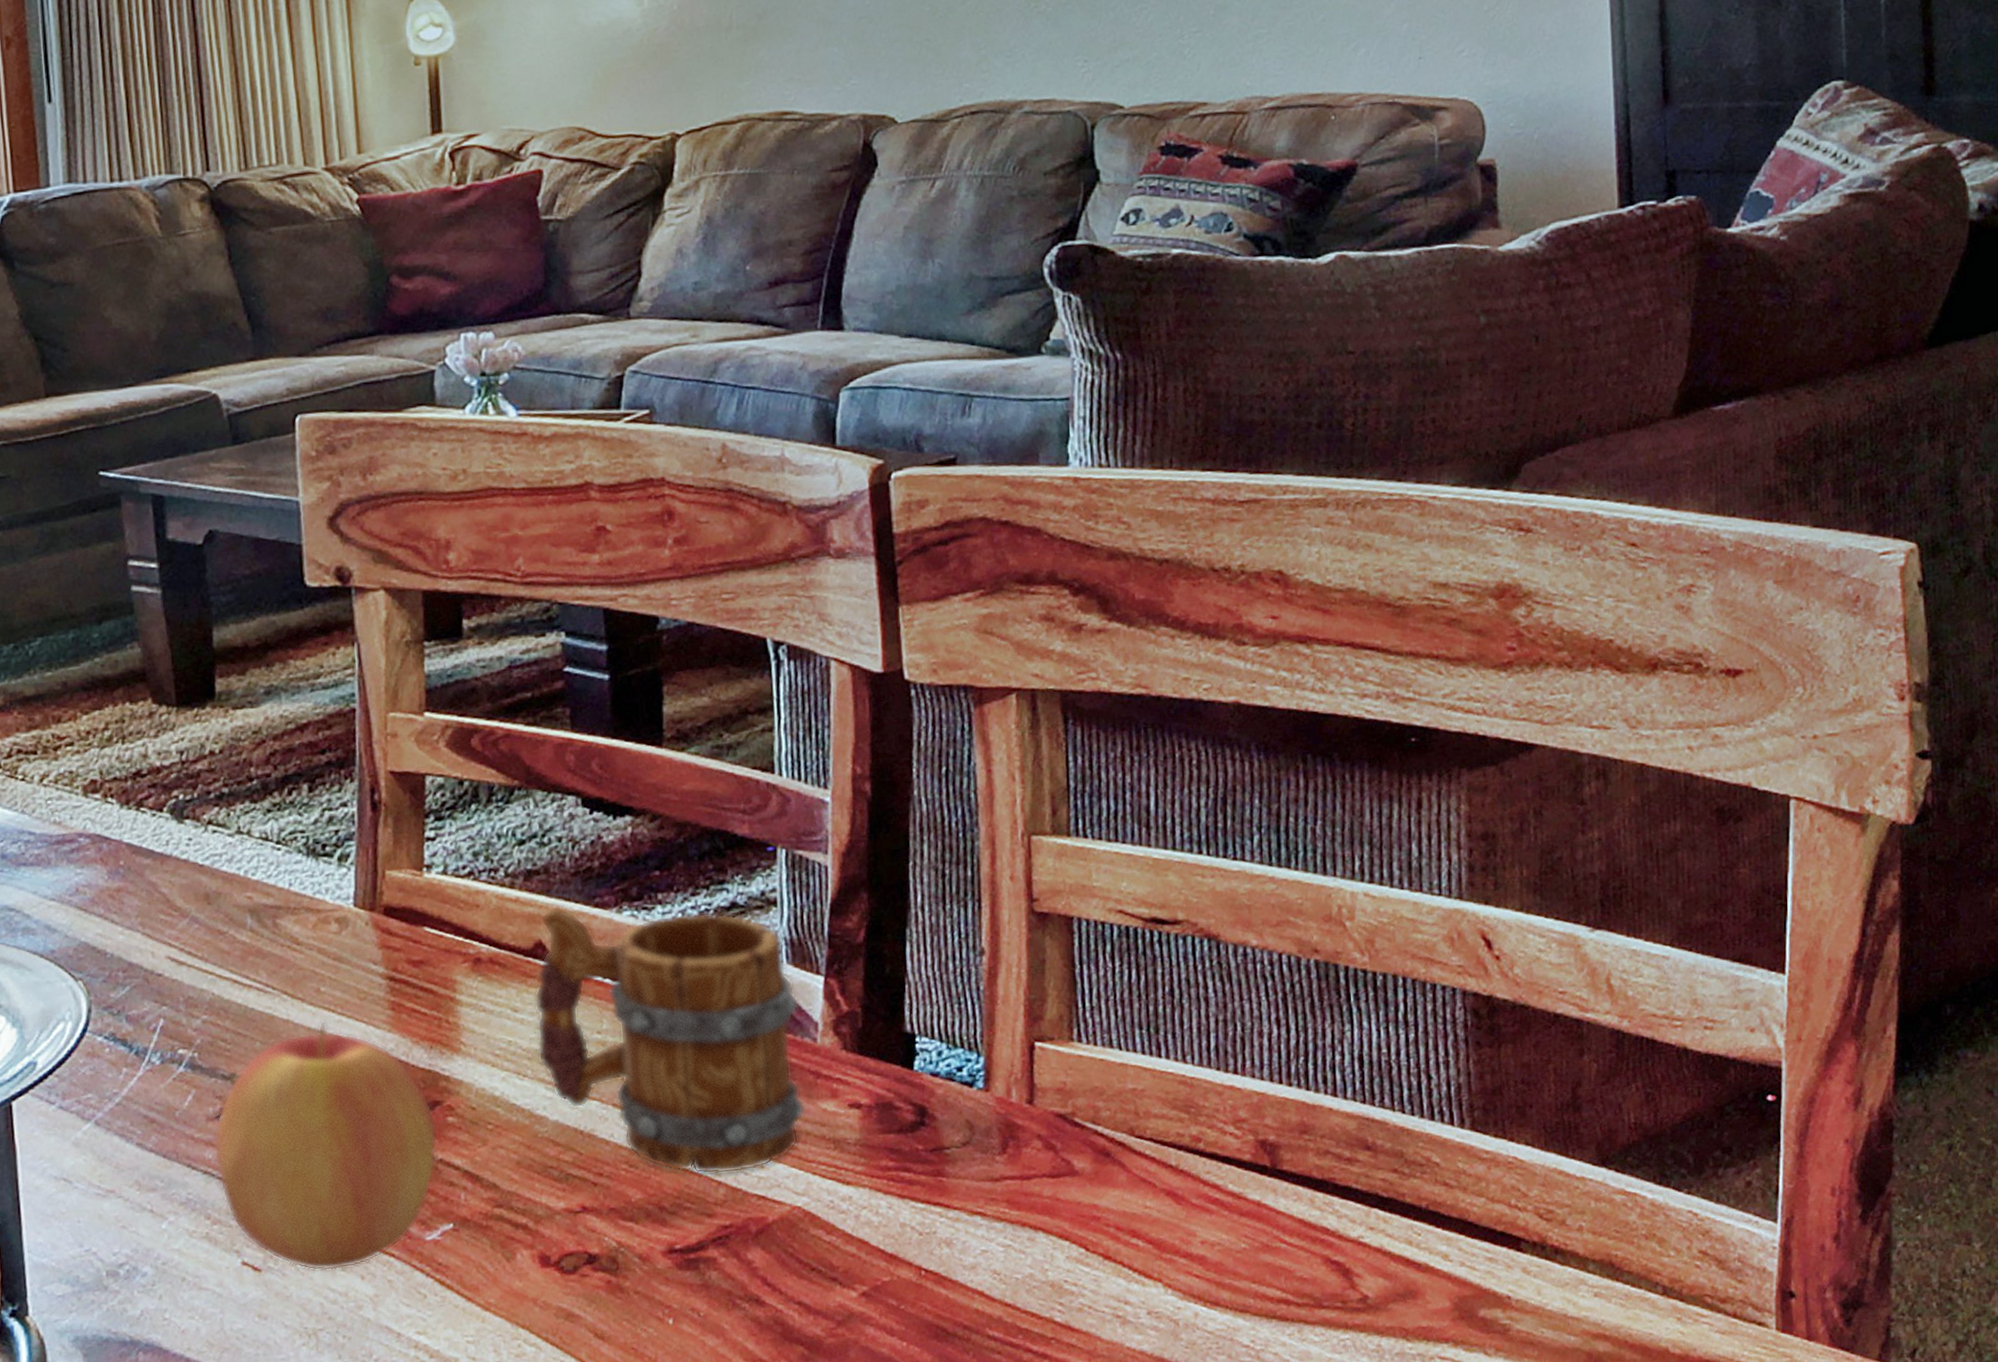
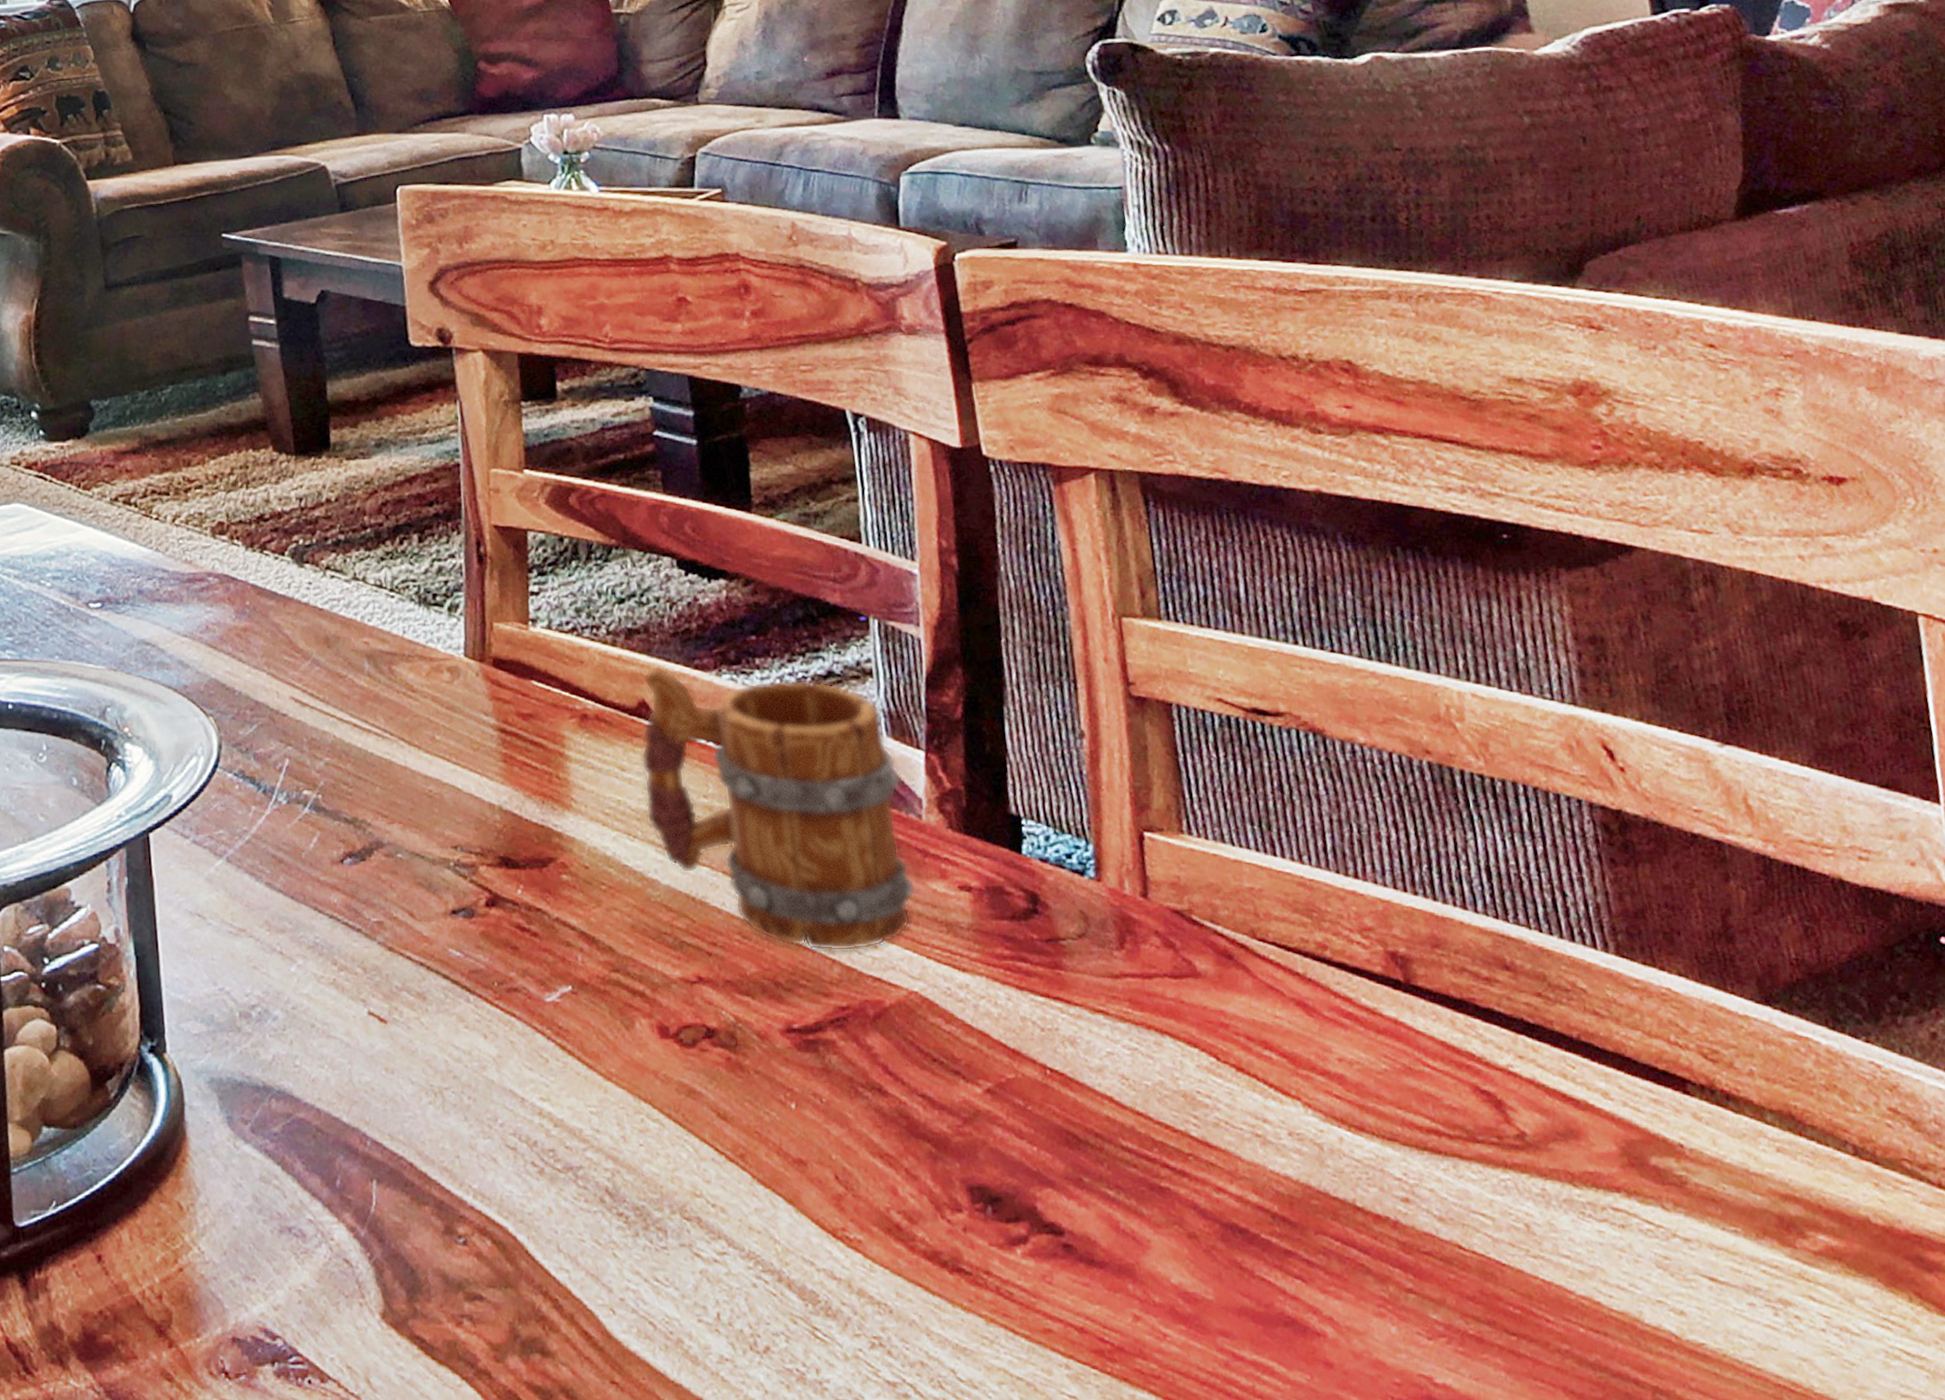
apple: present [213,1020,438,1271] -> none [338,769,554,1027]

